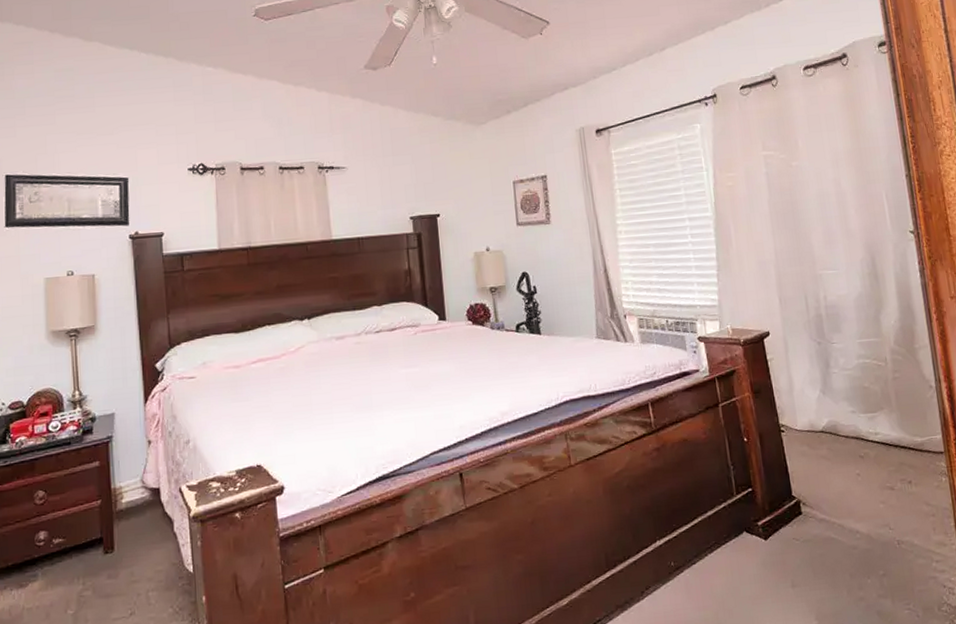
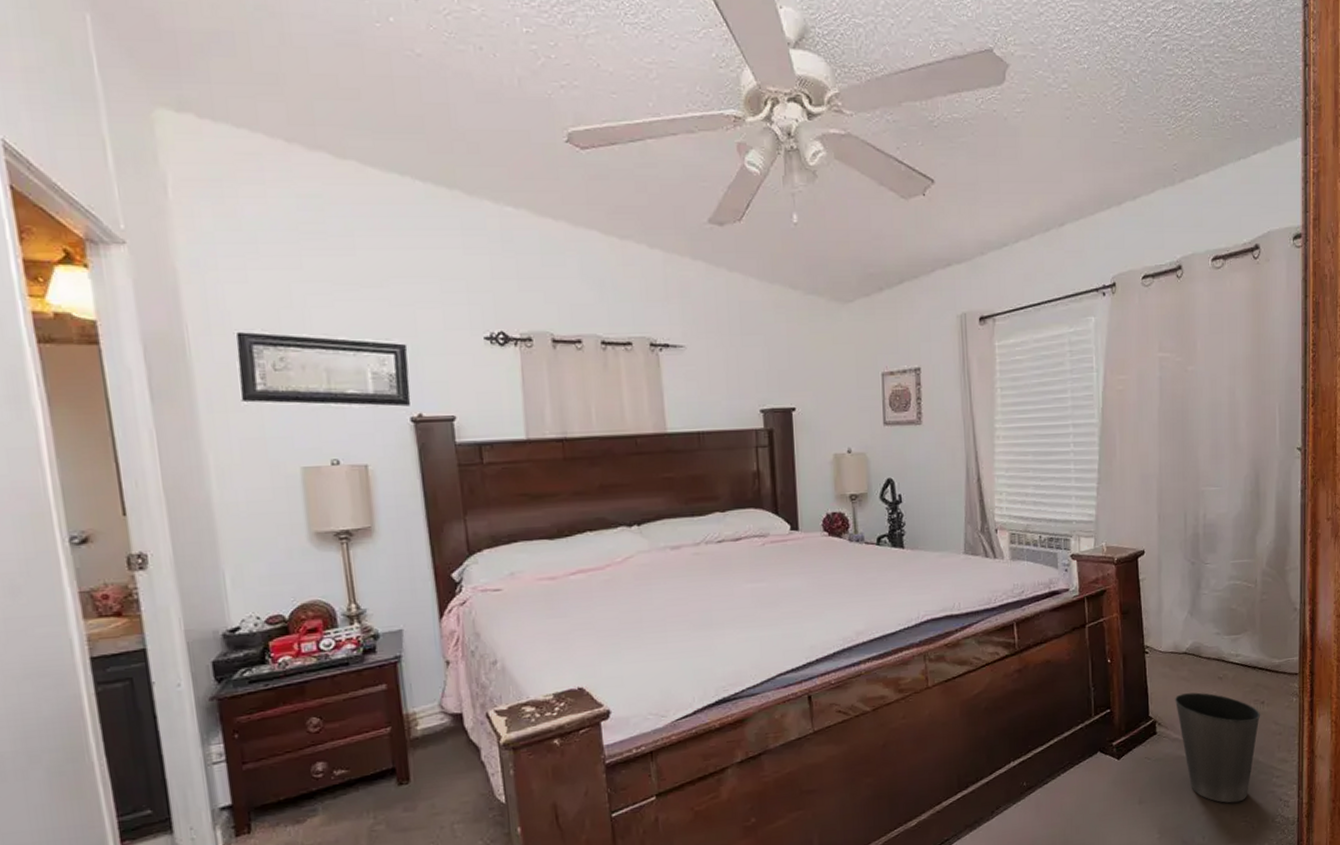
waste basket: none [816,471,910,589] -> present [1174,692,1261,803]

